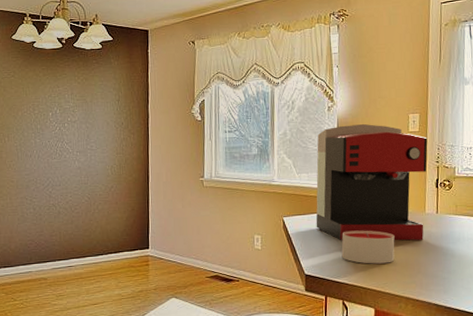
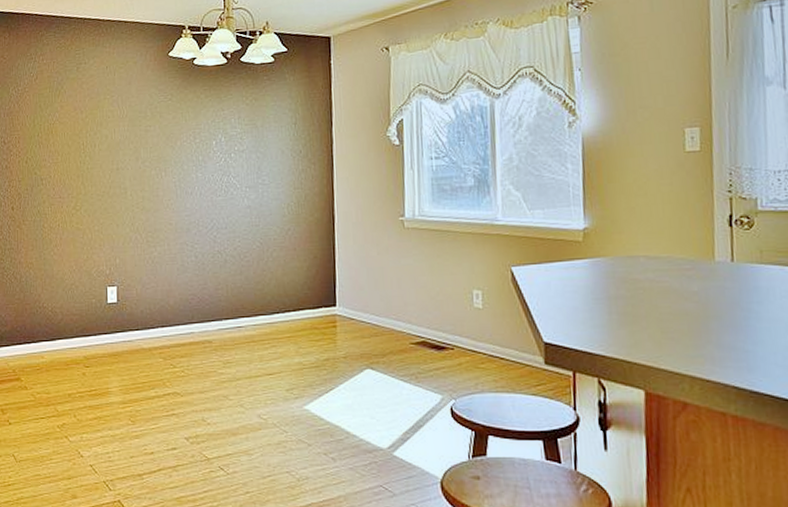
coffee maker: present [316,124,428,241] -> none [555,143,715,299]
candle: present [341,230,395,264] -> none [593,284,672,330]

